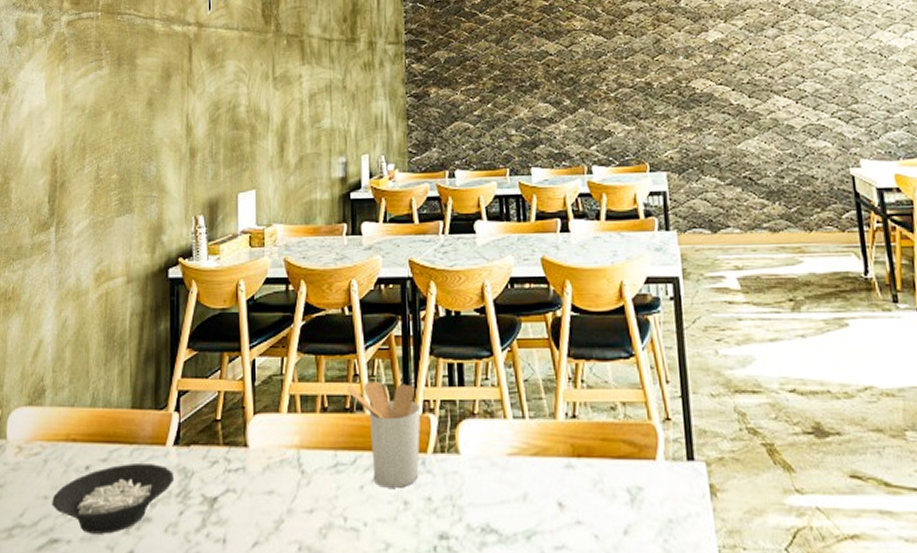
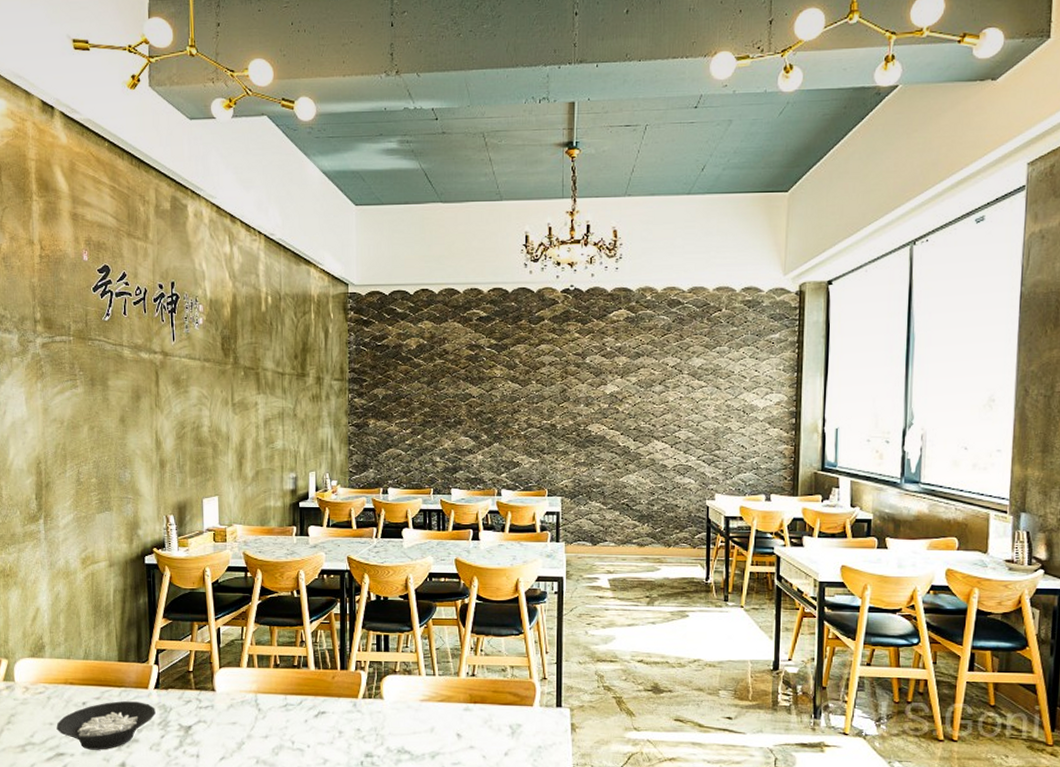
utensil holder: present [348,380,421,488] -> none [296,646,354,722]

